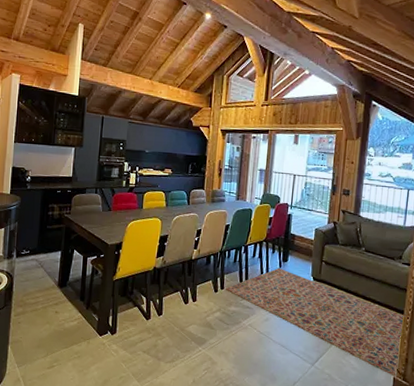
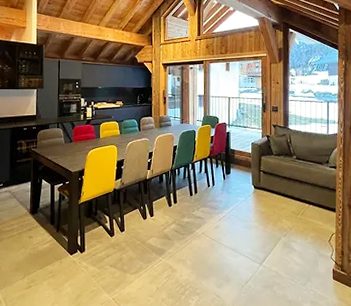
rug: present [226,267,405,378] -> none [179,180,337,270]

